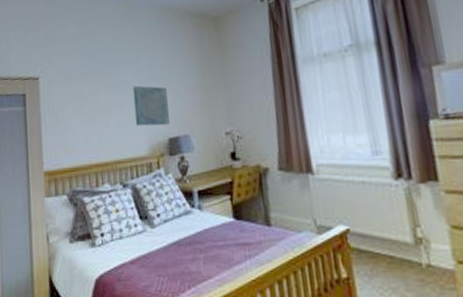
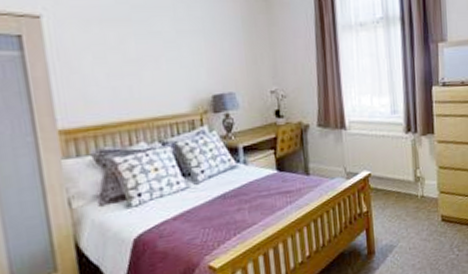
wall art: present [132,85,170,126] -> none [169,37,213,82]

